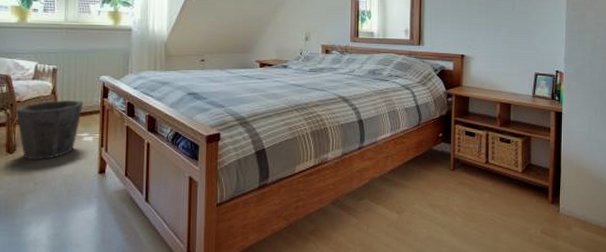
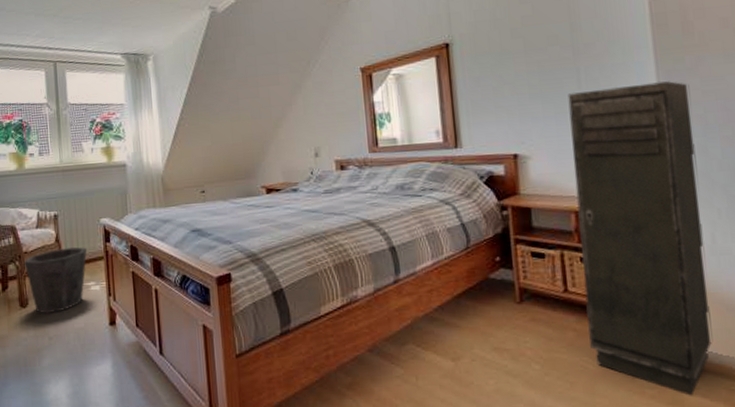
storage cabinet: none [499,12,587,243] -> present [567,81,713,396]

